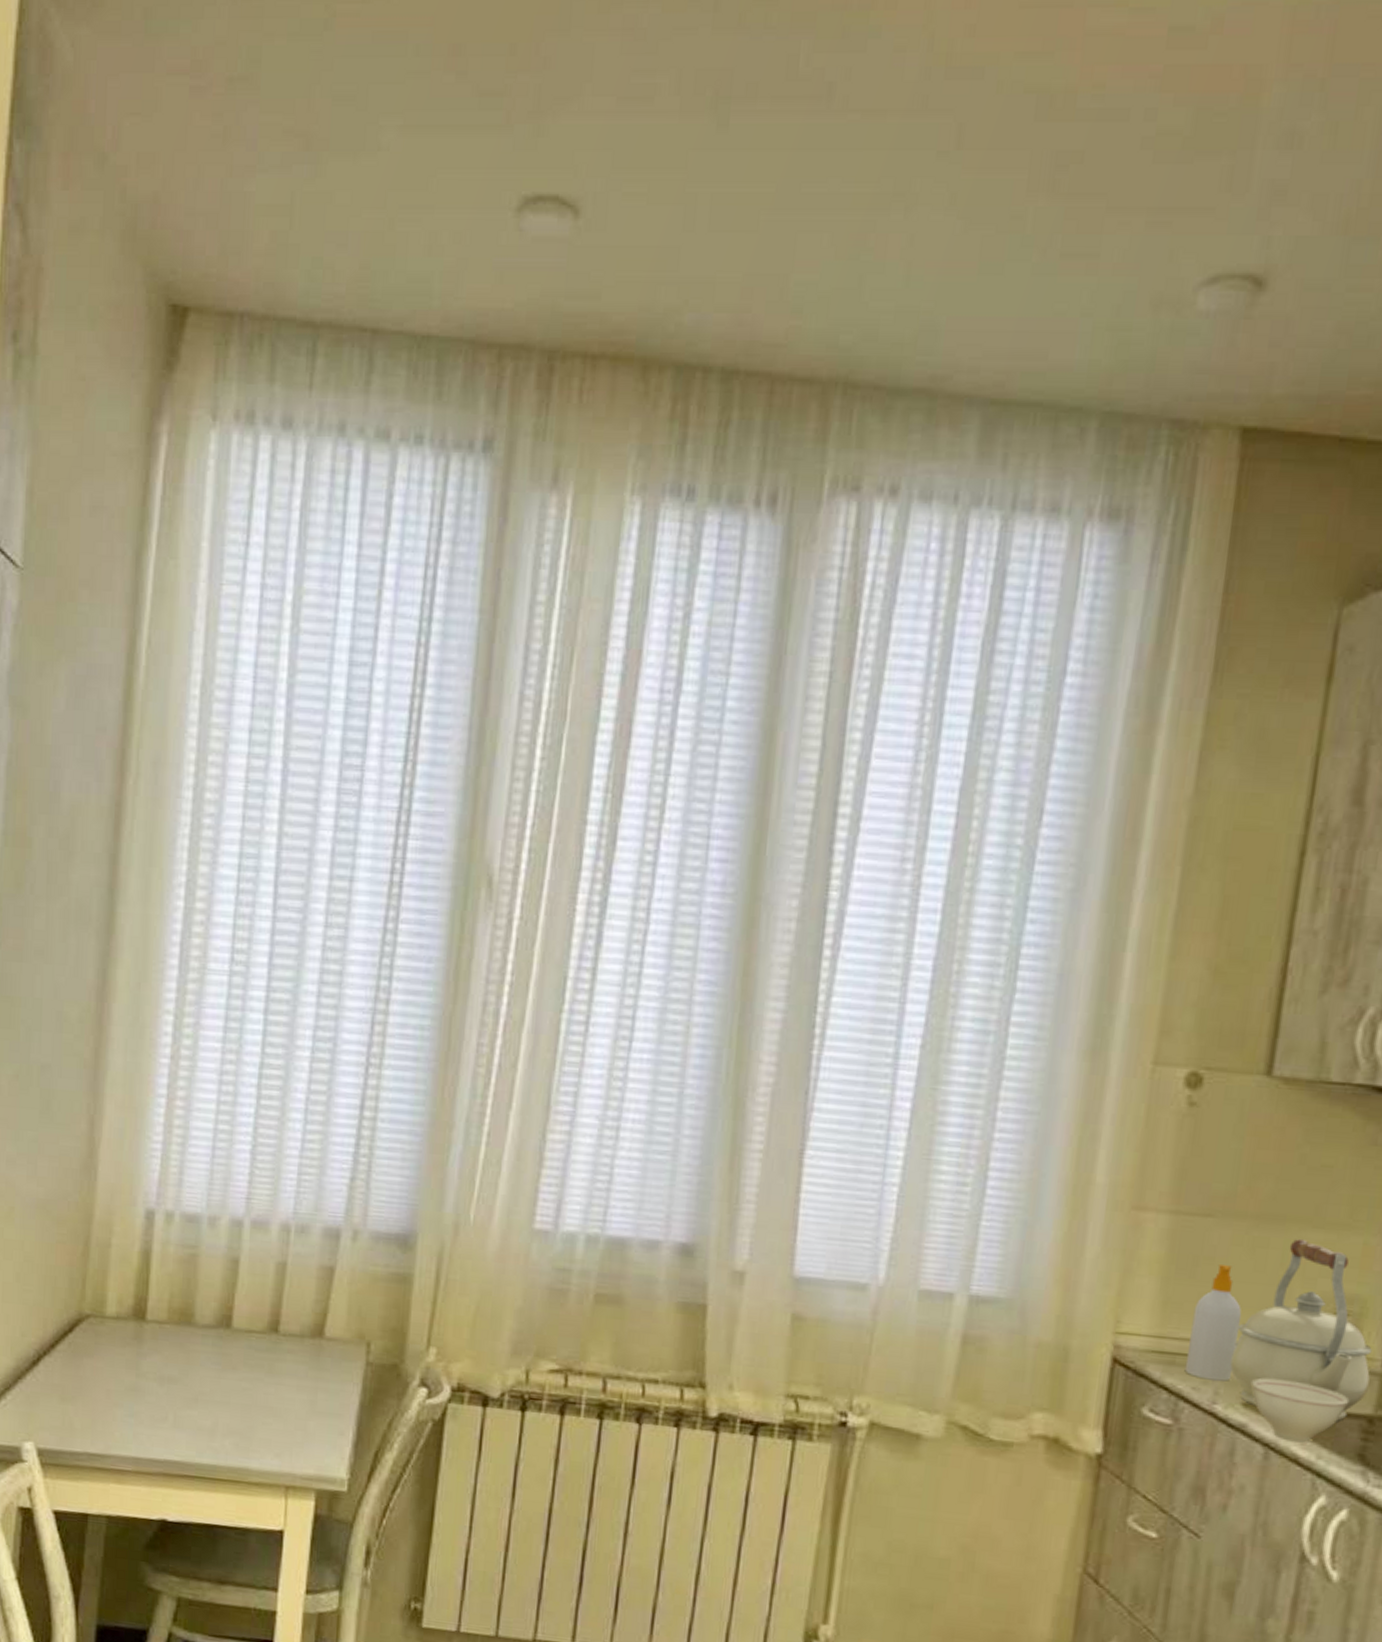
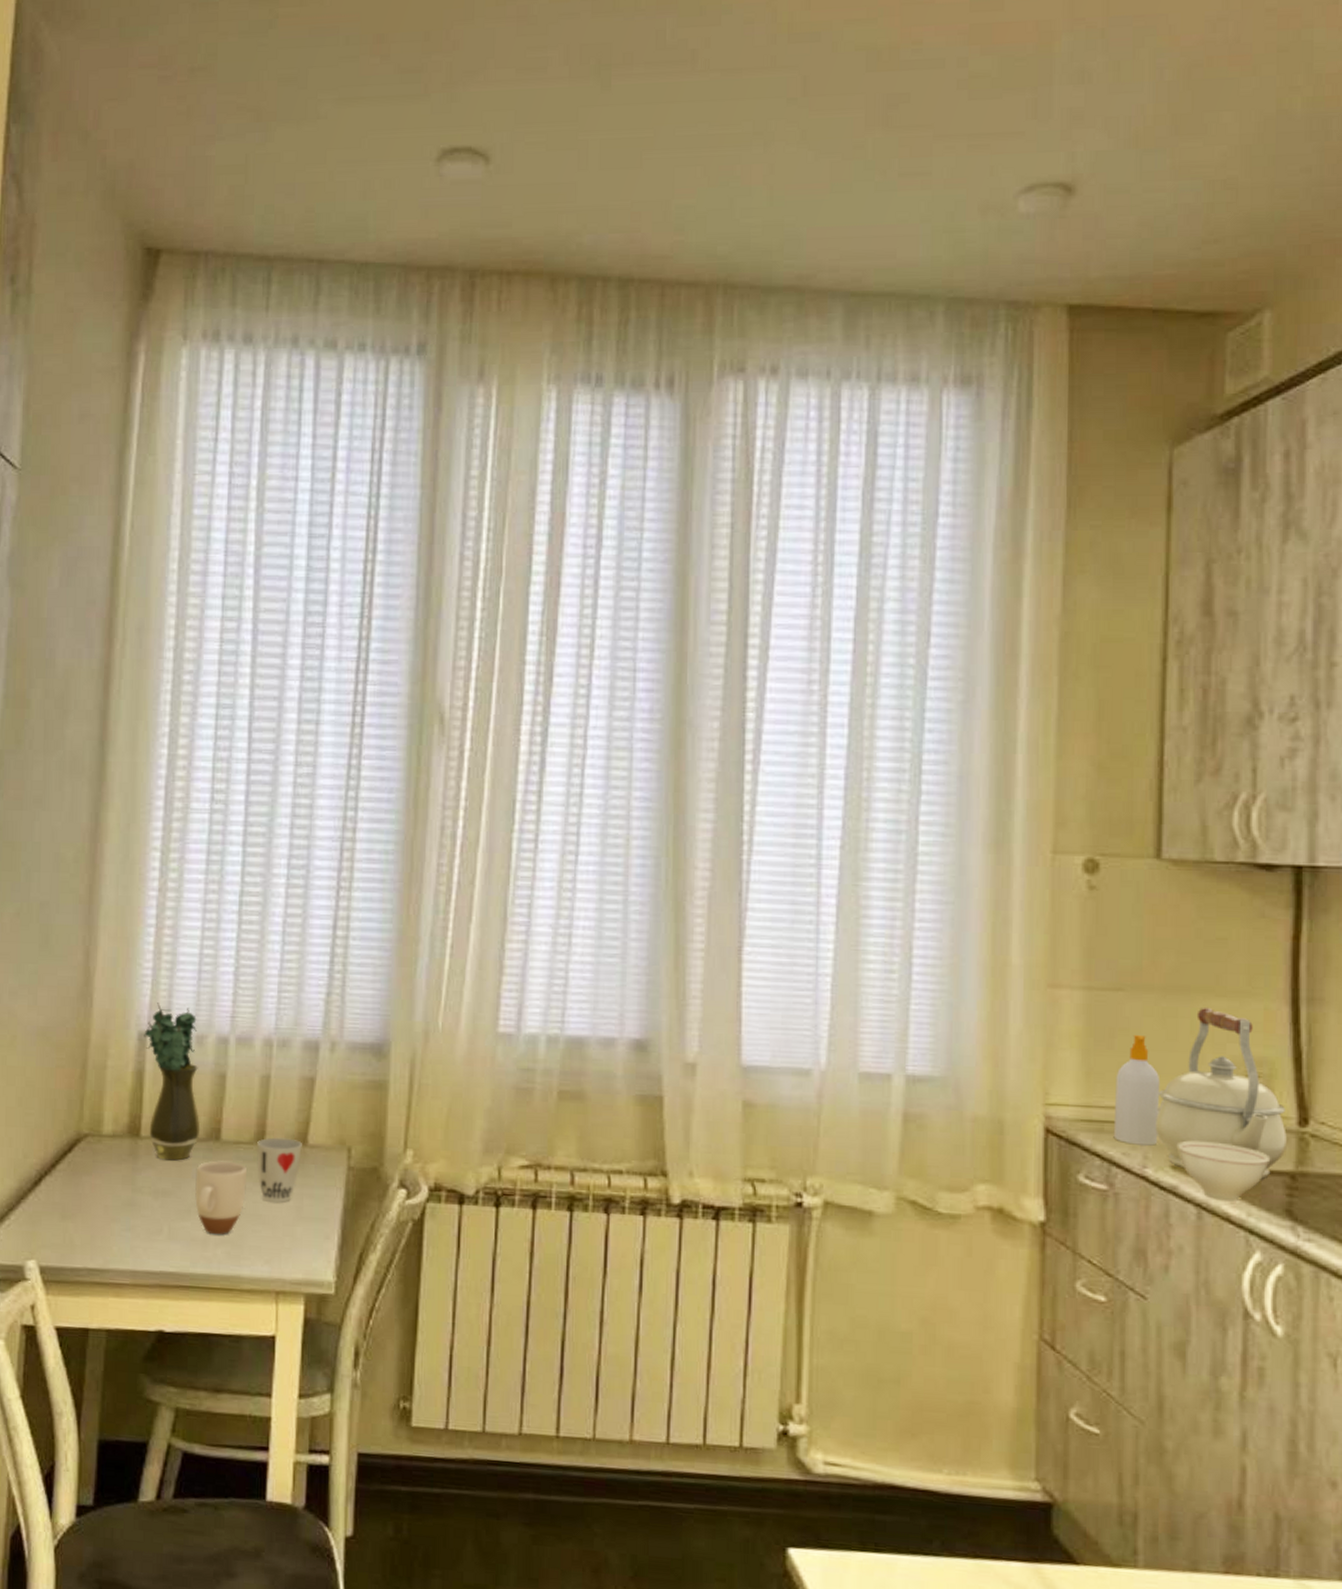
vase: none [152,1179,210,1347] -> present [144,1003,201,1161]
mug: none [203,1348,260,1425] -> present [195,1160,248,1234]
cup: none [269,1327,320,1397] -> present [256,1137,303,1204]

